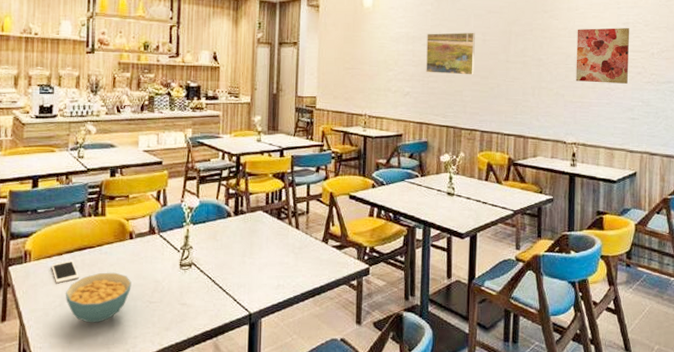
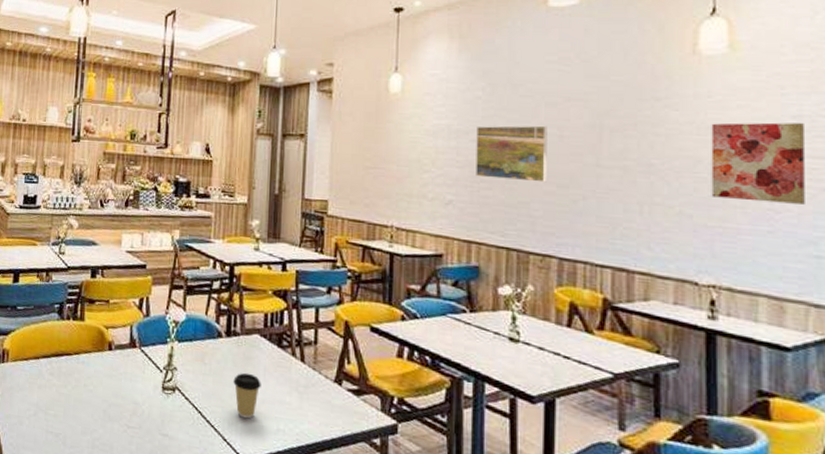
cell phone: present [51,259,79,284] -> none [27,365,55,391]
cereal bowl: present [65,272,132,323] -> none [40,384,109,442]
coffee cup: none [241,243,264,280] -> present [233,372,261,419]

